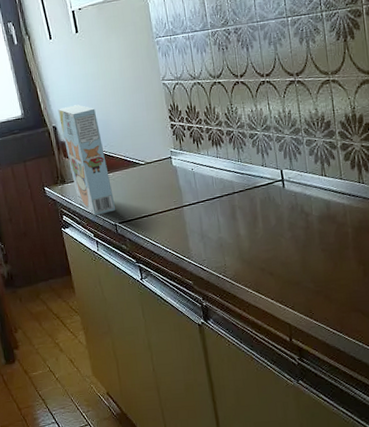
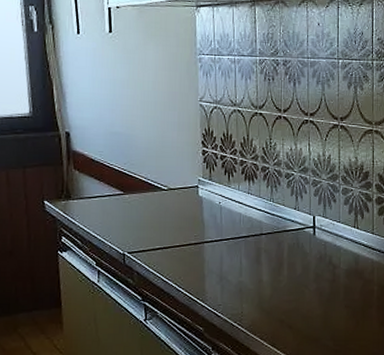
cereal box: present [57,104,116,217] -> none [74,112,127,242]

